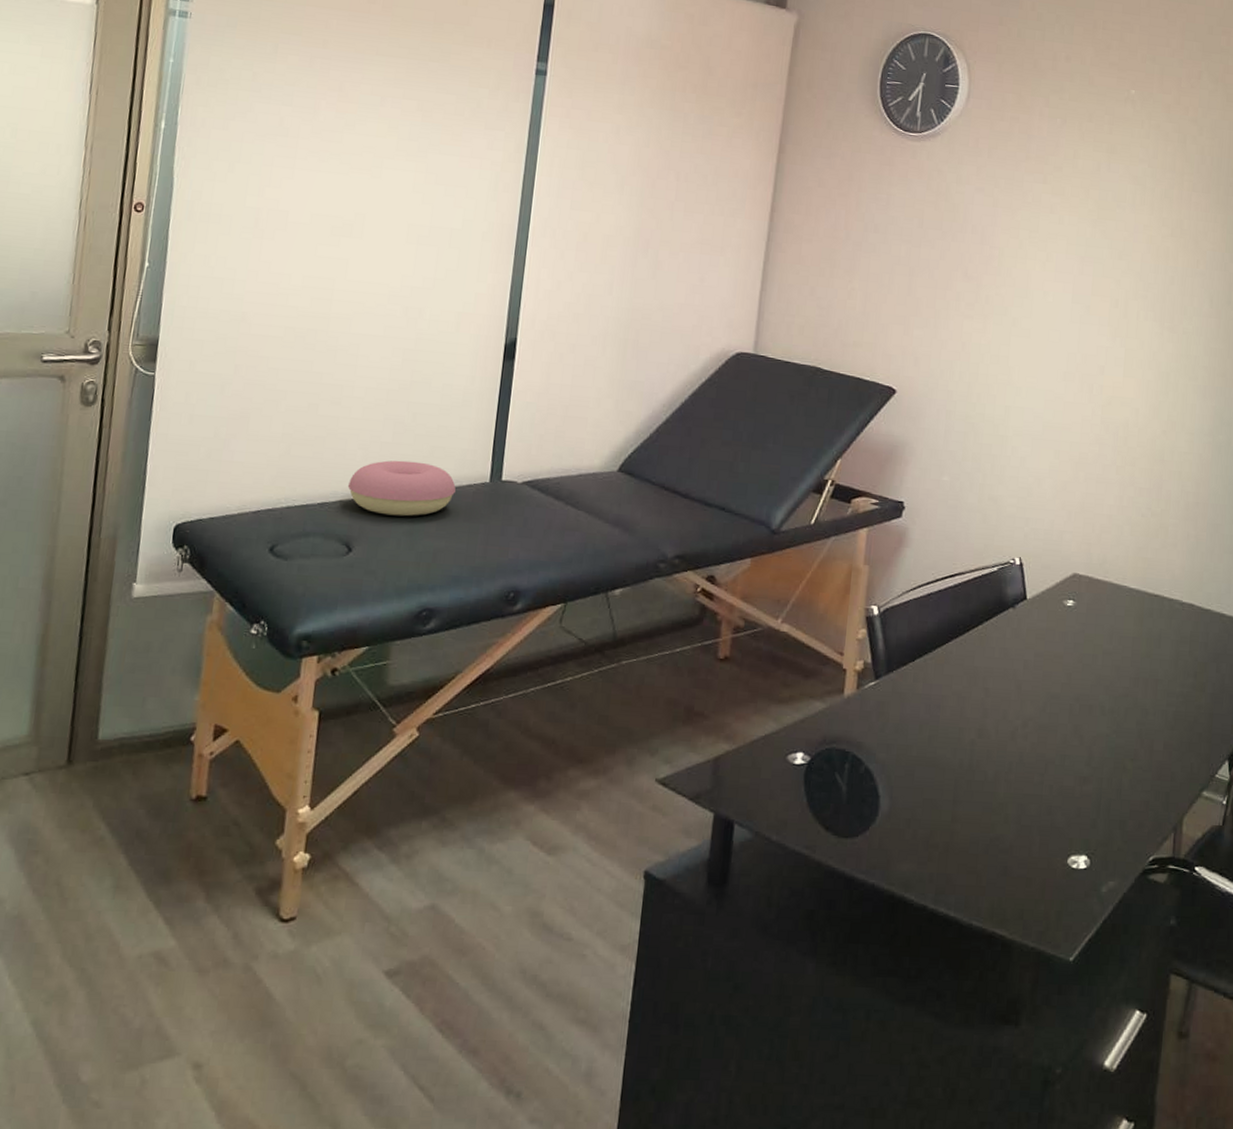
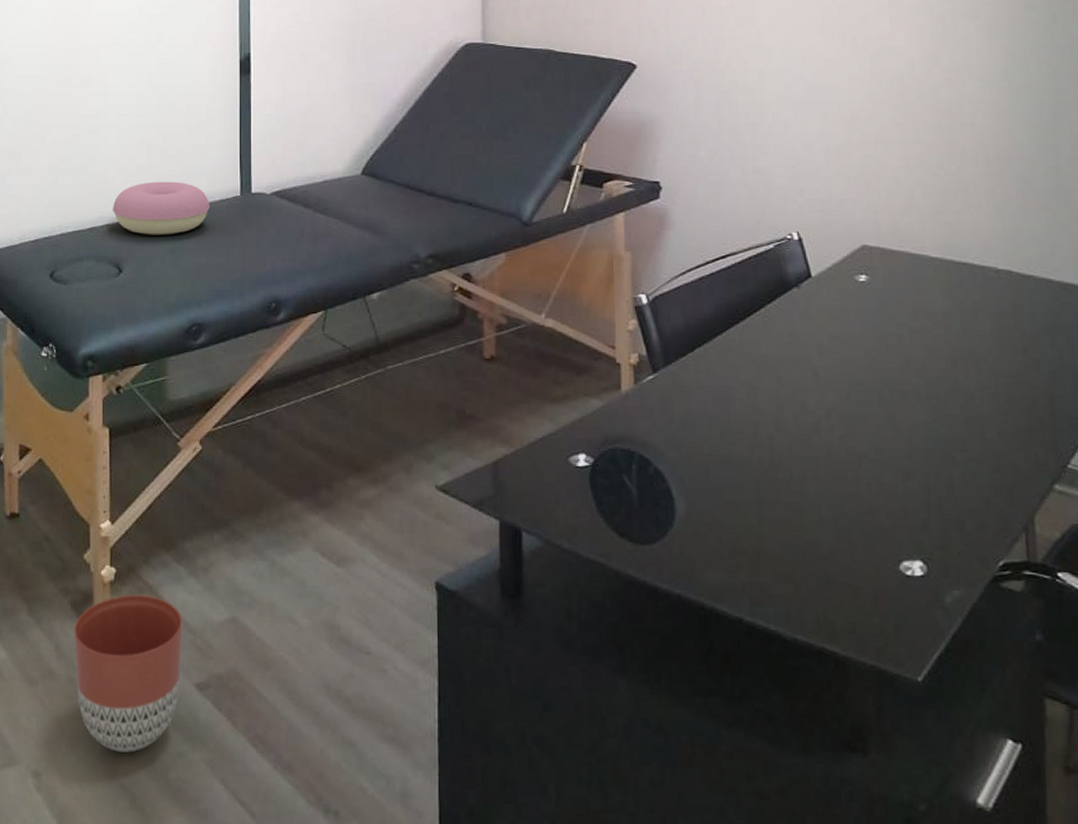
planter: none [252,881,379,1041] -> present [74,594,183,753]

